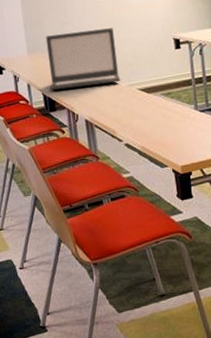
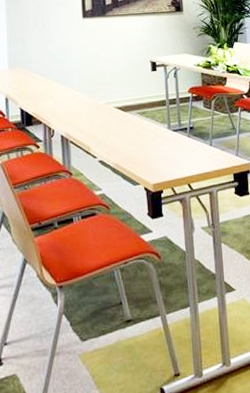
laptop: present [45,28,121,91] -> none [27,48,99,105]

